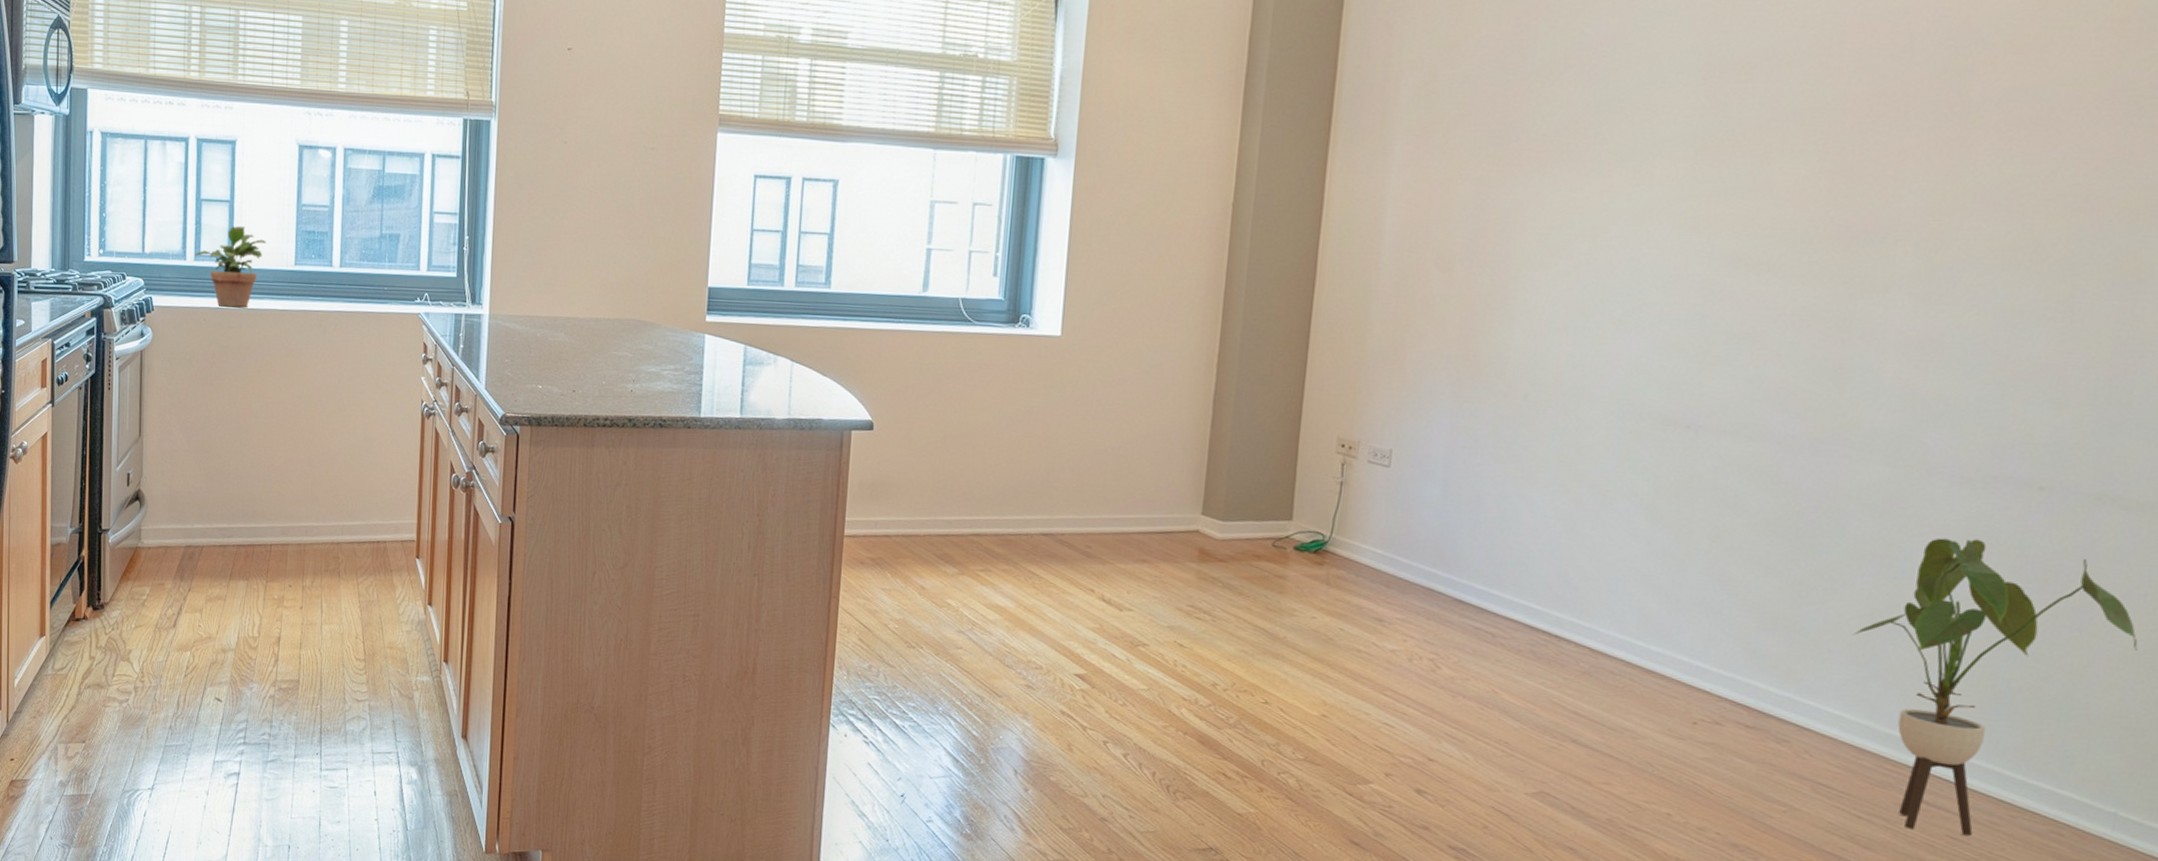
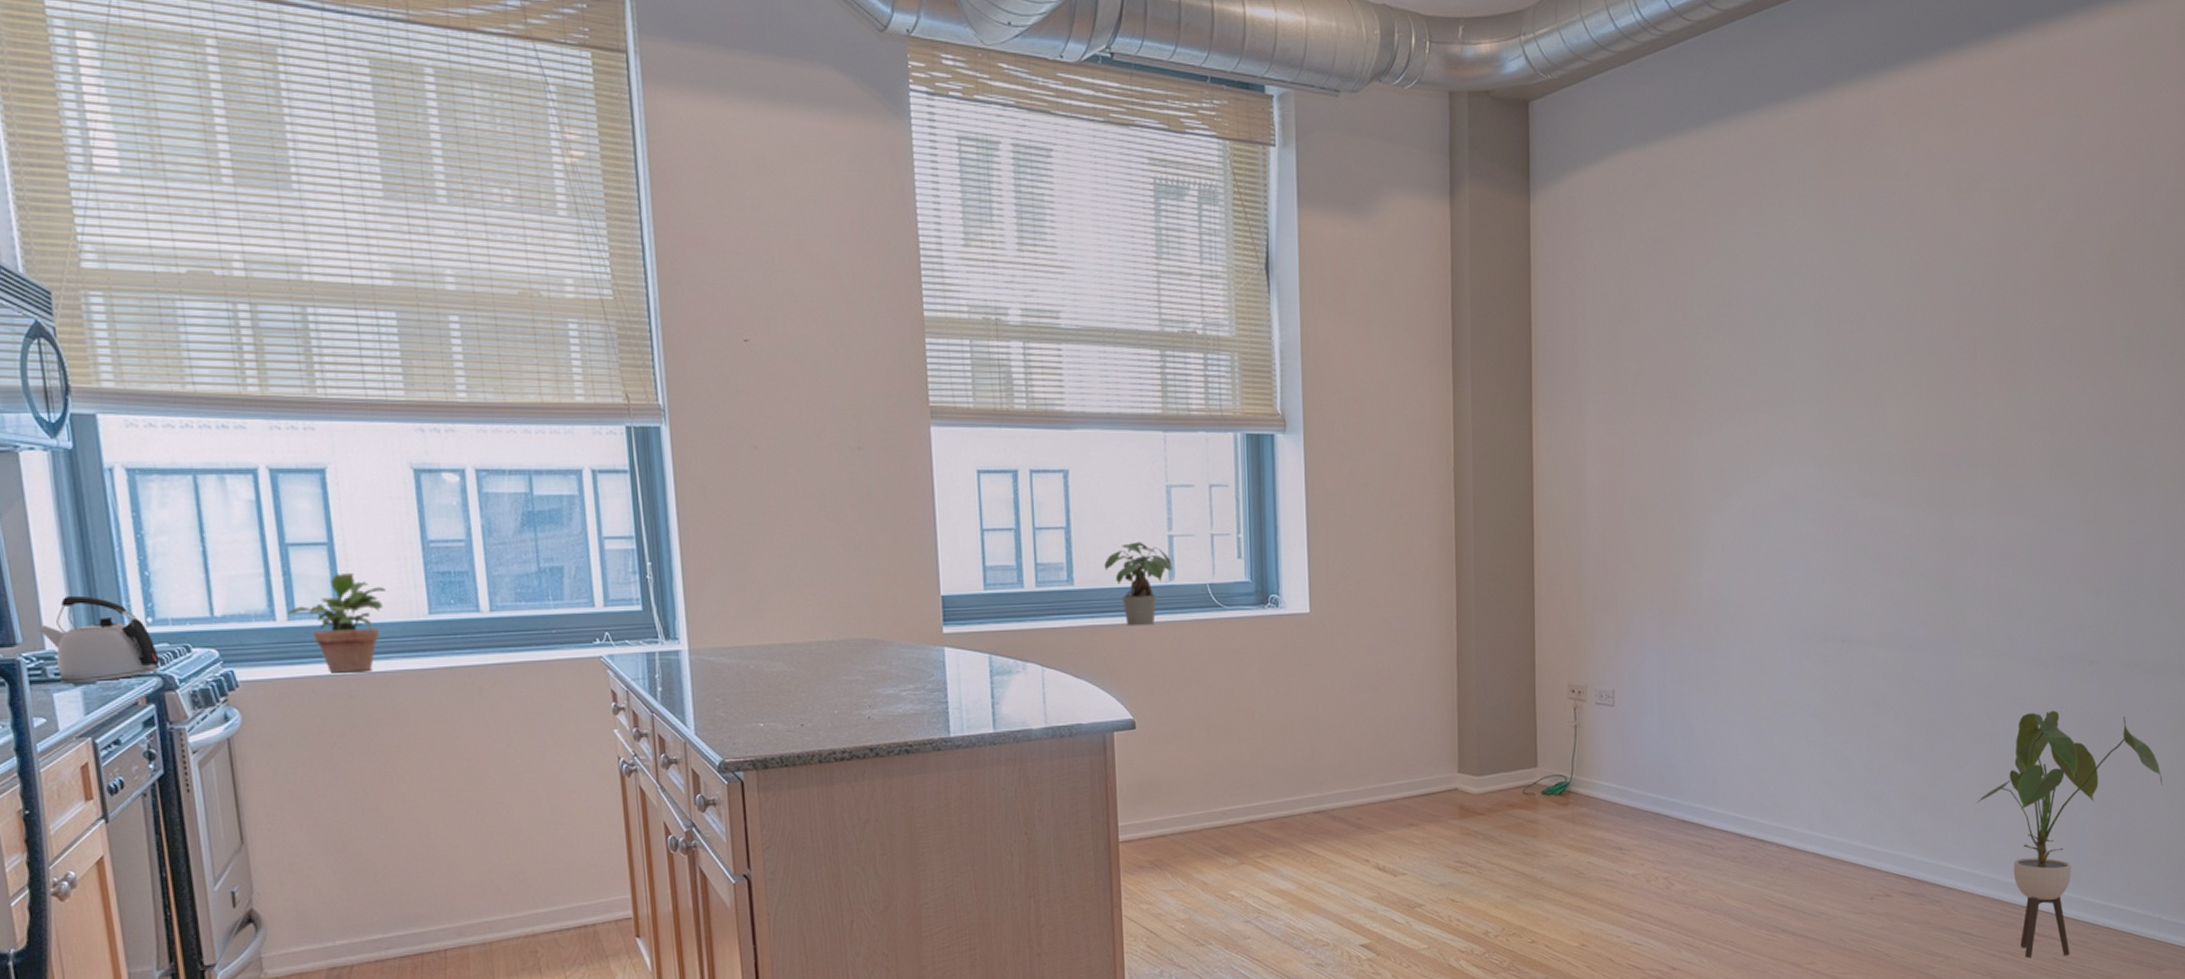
kettle: none [28,227,104,299] -> present [37,595,160,687]
potted plant: none [861,252,928,333] -> present [1104,541,1173,626]

